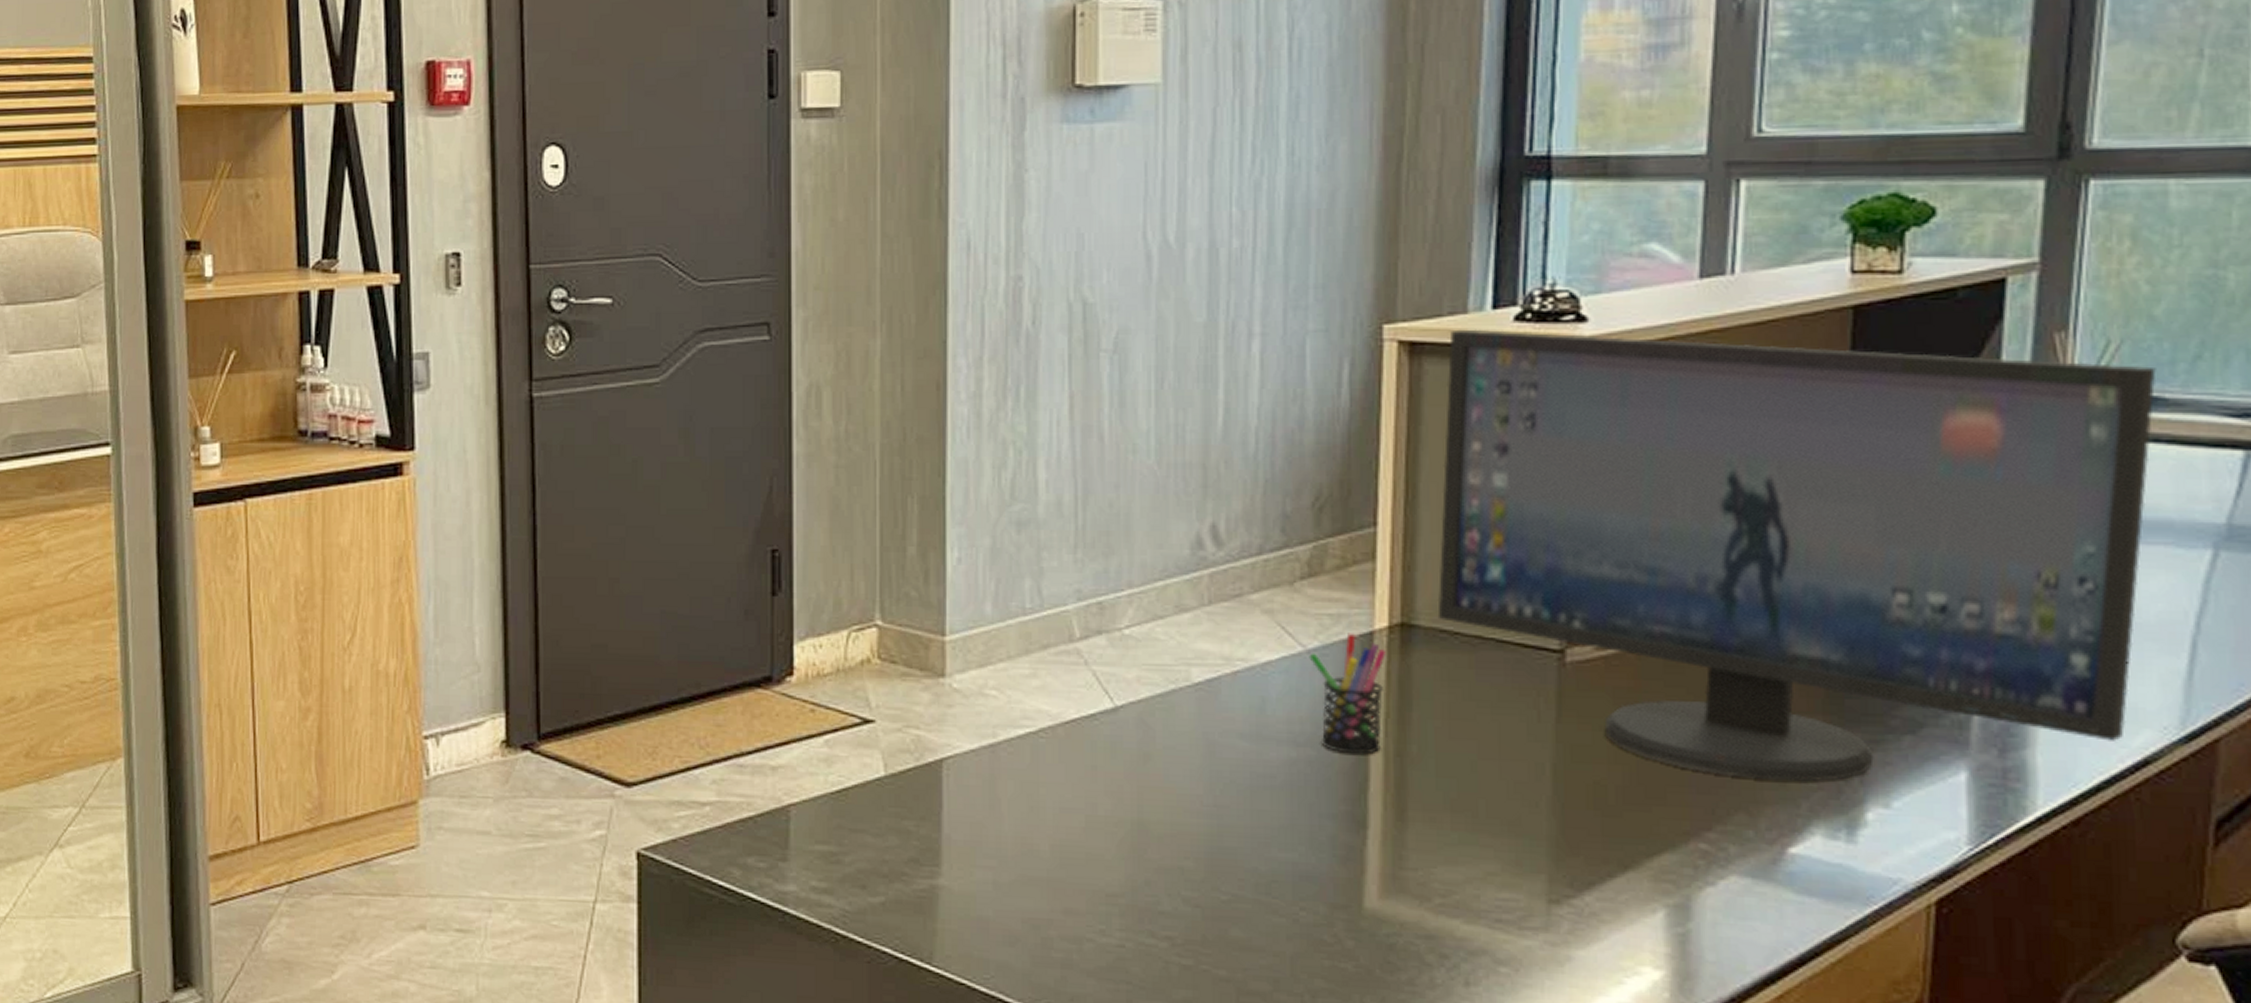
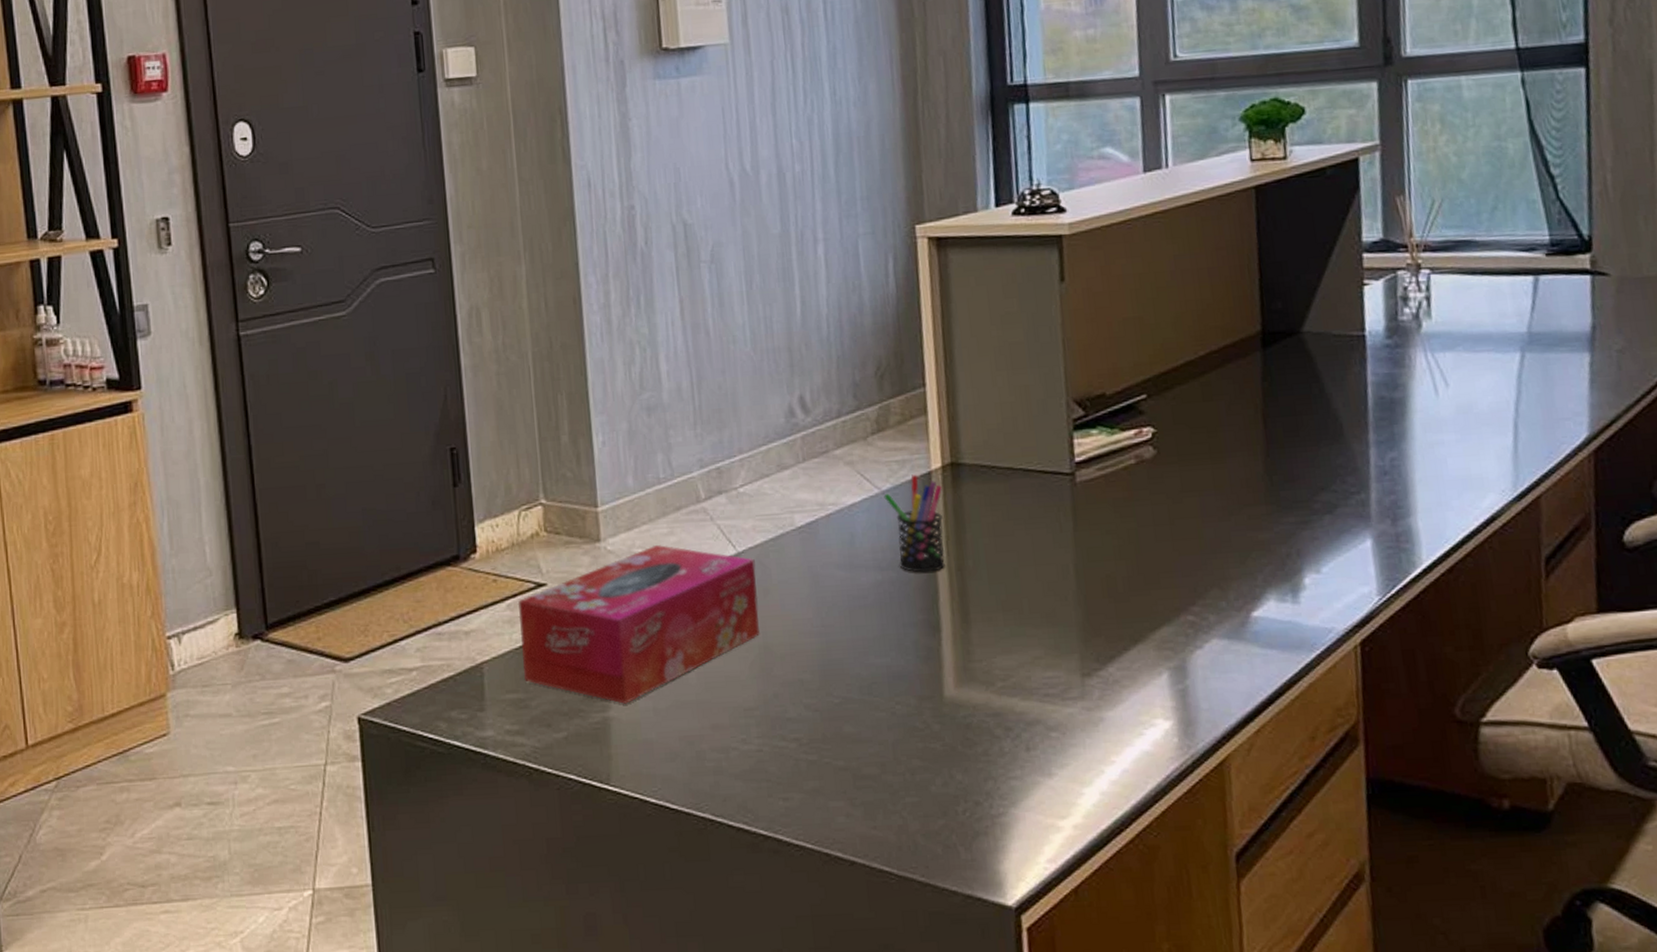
tissue box: none [837,688,1136,872] -> present [517,545,761,704]
computer monitor: present [1437,329,2157,782] -> none [966,217,1477,561]

